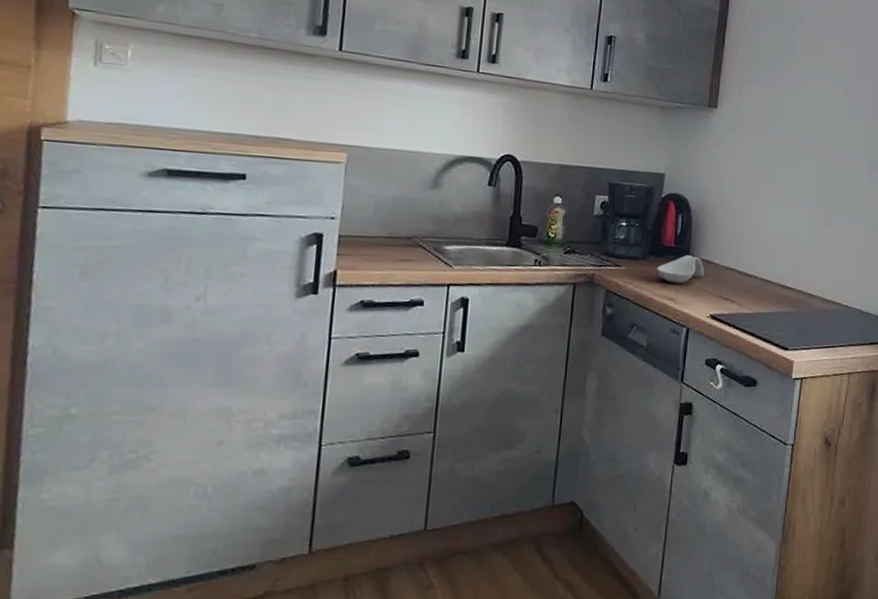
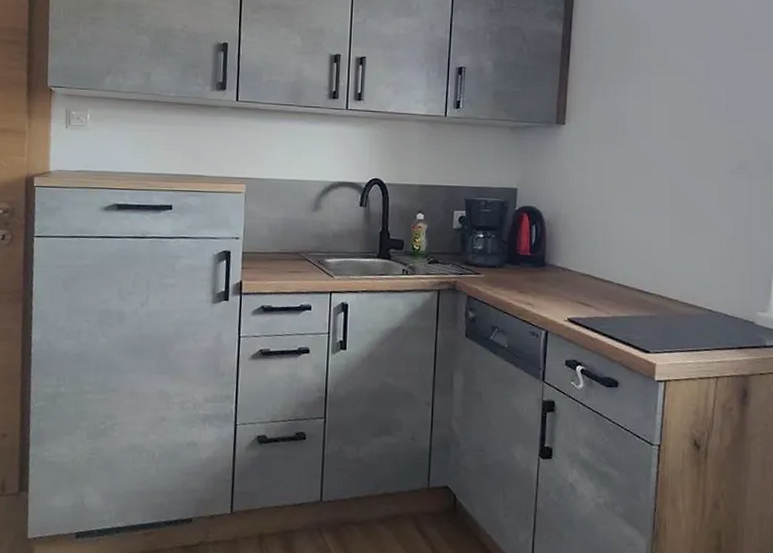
spoon rest: present [657,255,705,284] -> none [514,263,560,289]

